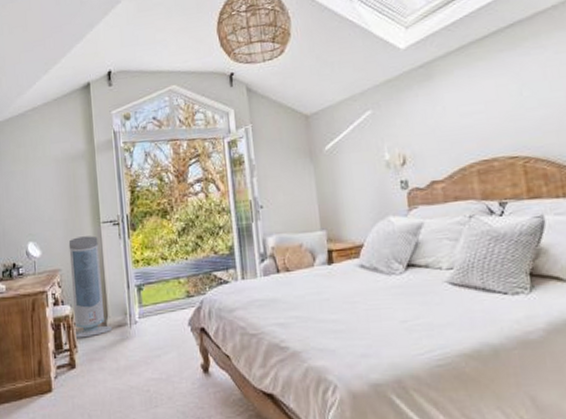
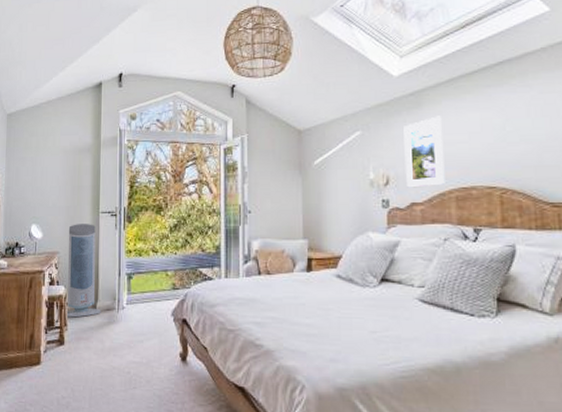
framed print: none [416,86,465,166] -> present [403,116,445,188]

